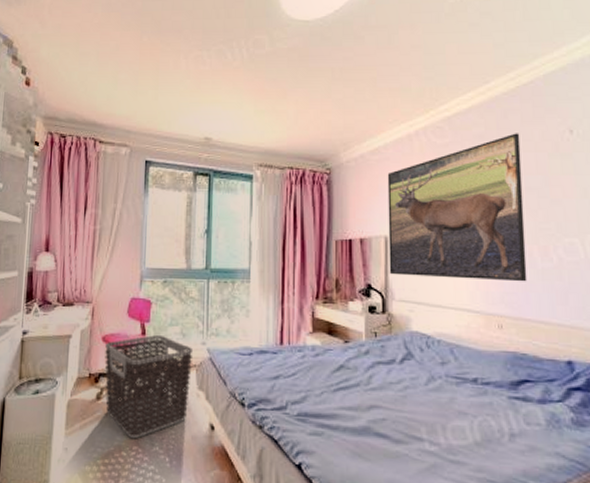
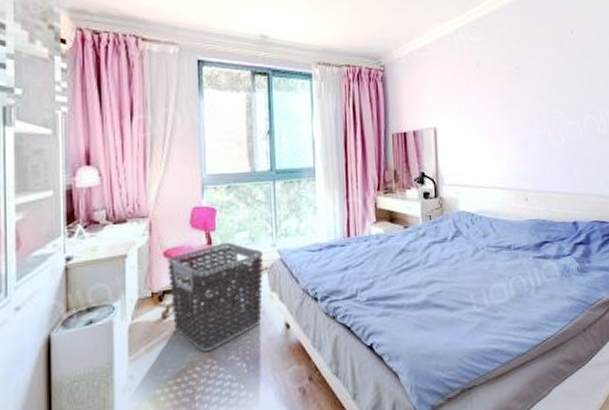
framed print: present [387,133,527,282] -> none [433,32,544,163]

